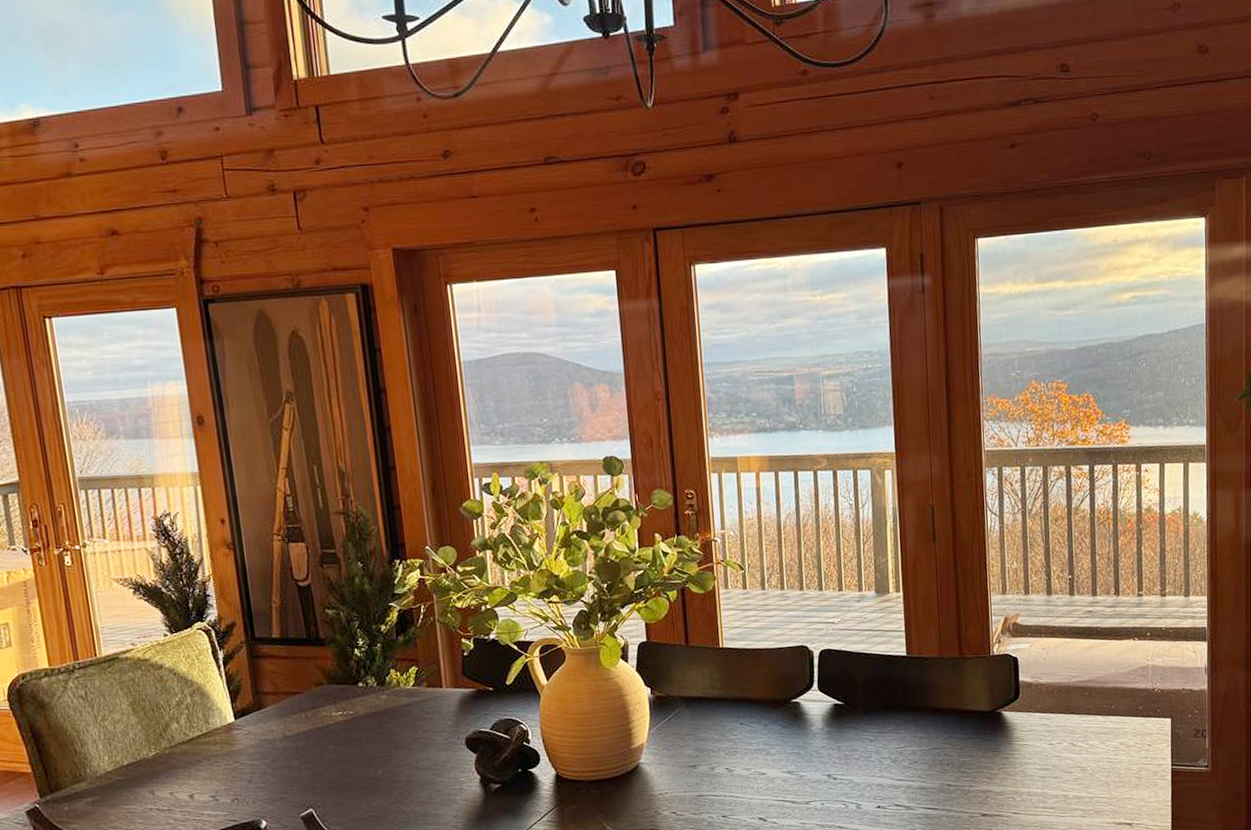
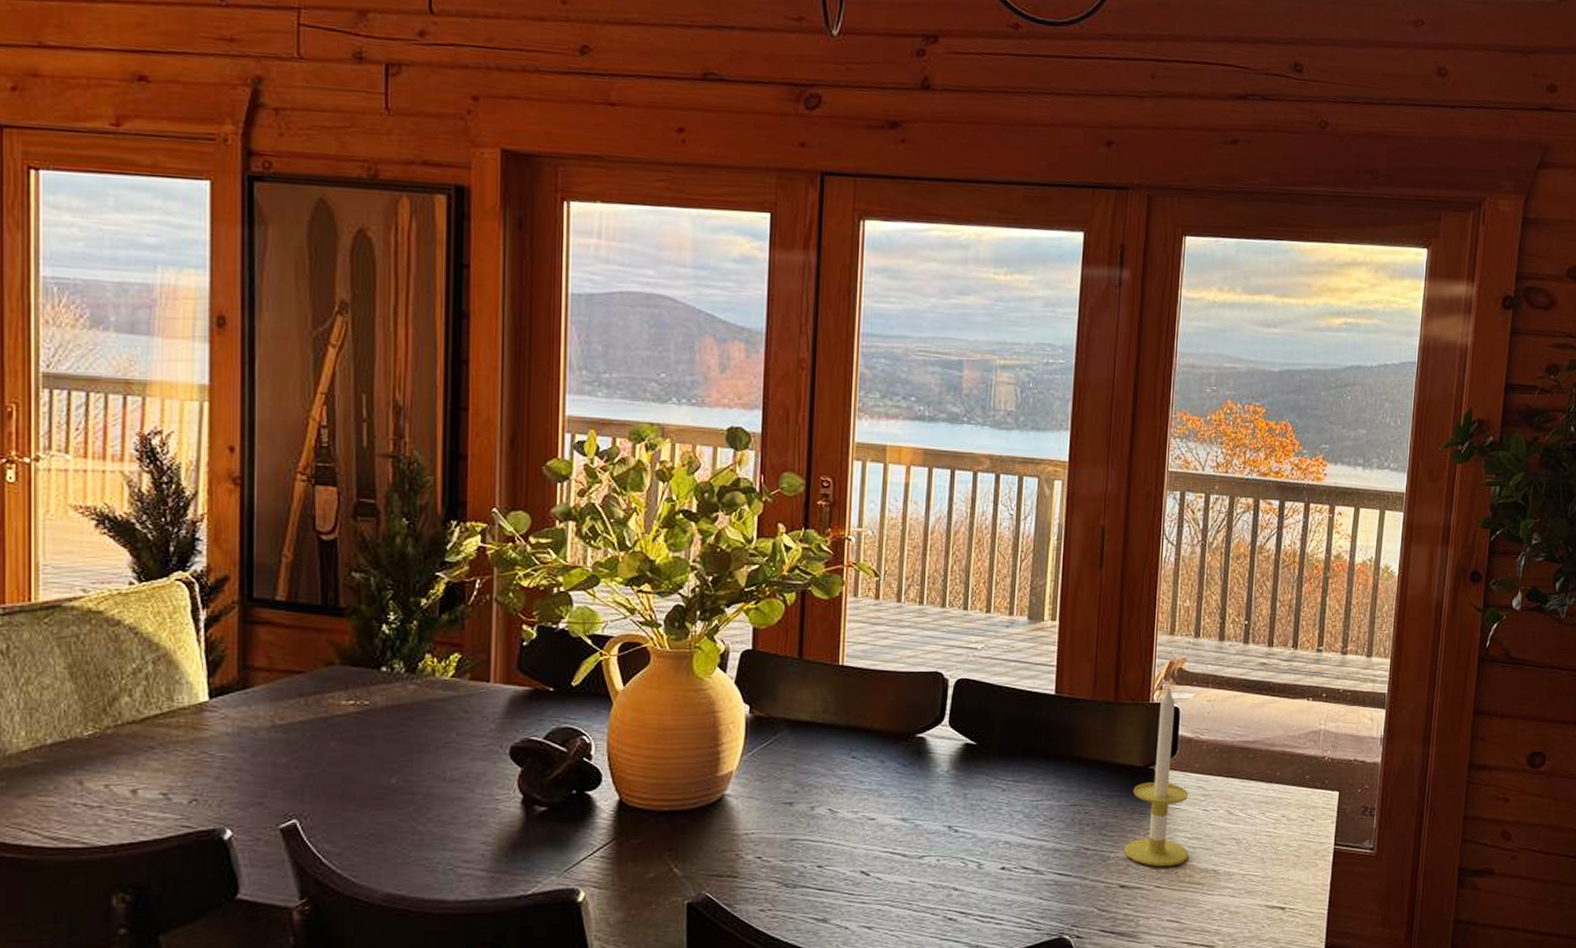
candle: none [981,638,1040,796] -> present [1123,684,1189,867]

